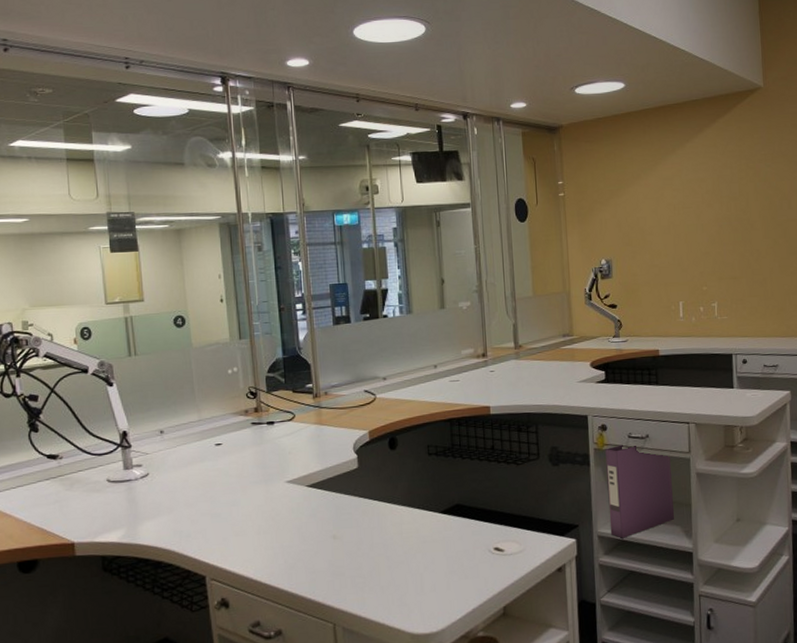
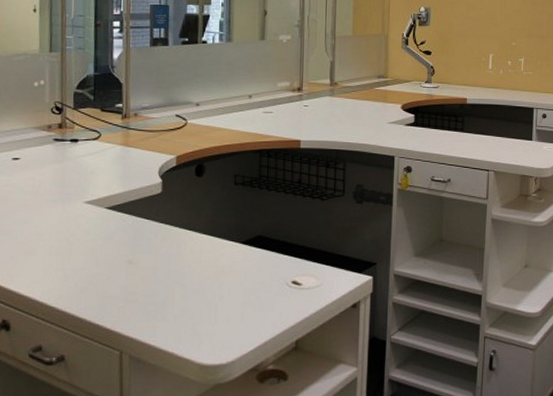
binder: present [605,444,674,538] -> none [406,187,469,278]

